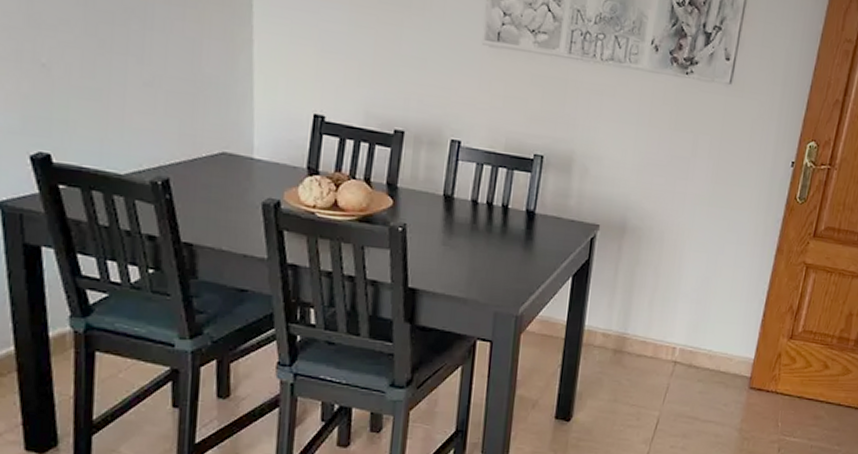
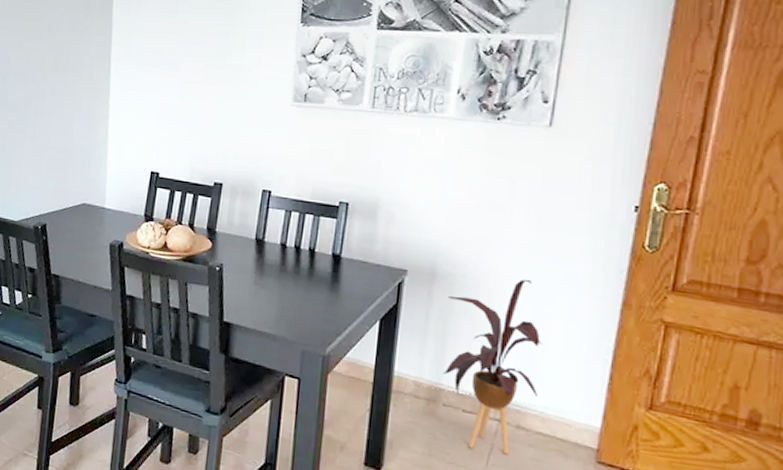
house plant: none [630,231,714,391] -> present [444,279,543,455]

